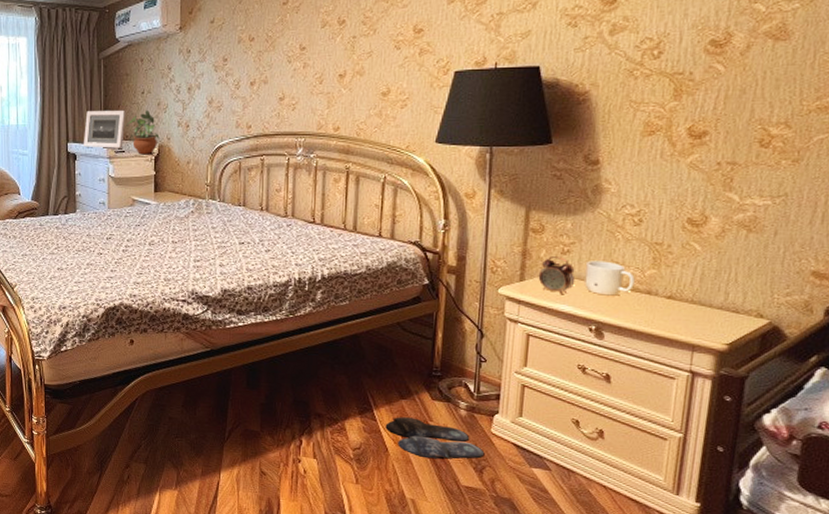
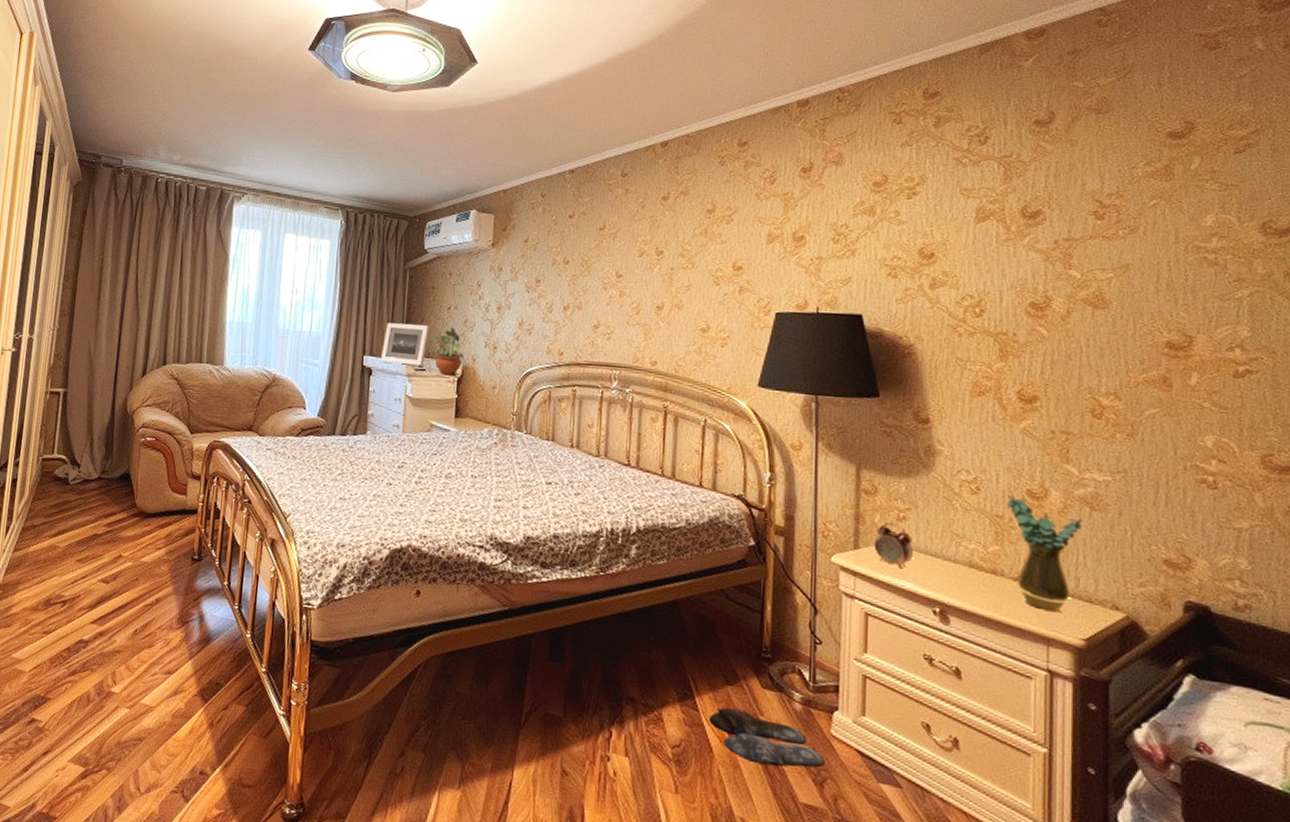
mug: present [584,260,635,296] -> none [924,530,978,574]
vase: none [666,224,738,323] -> present [1006,495,1082,613]

